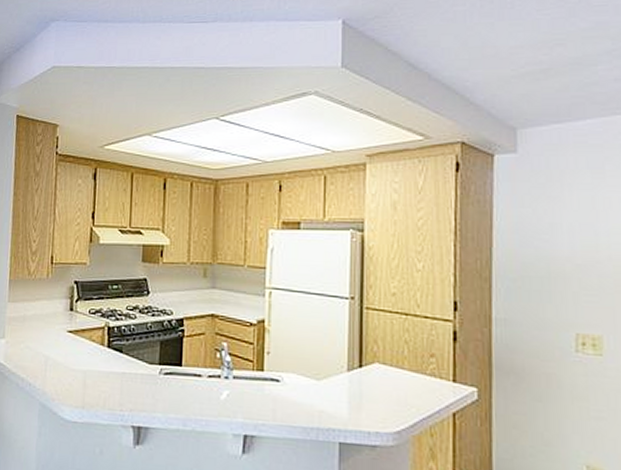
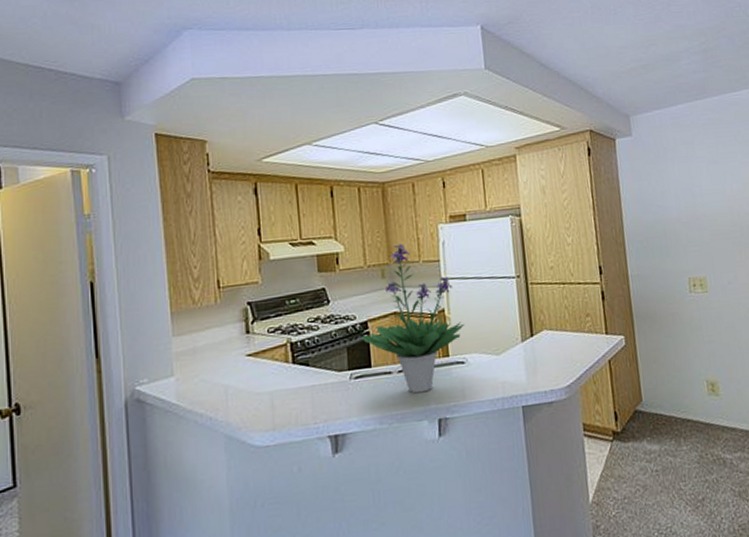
potted plant: none [175,244,286,404] -> present [361,243,466,394]

